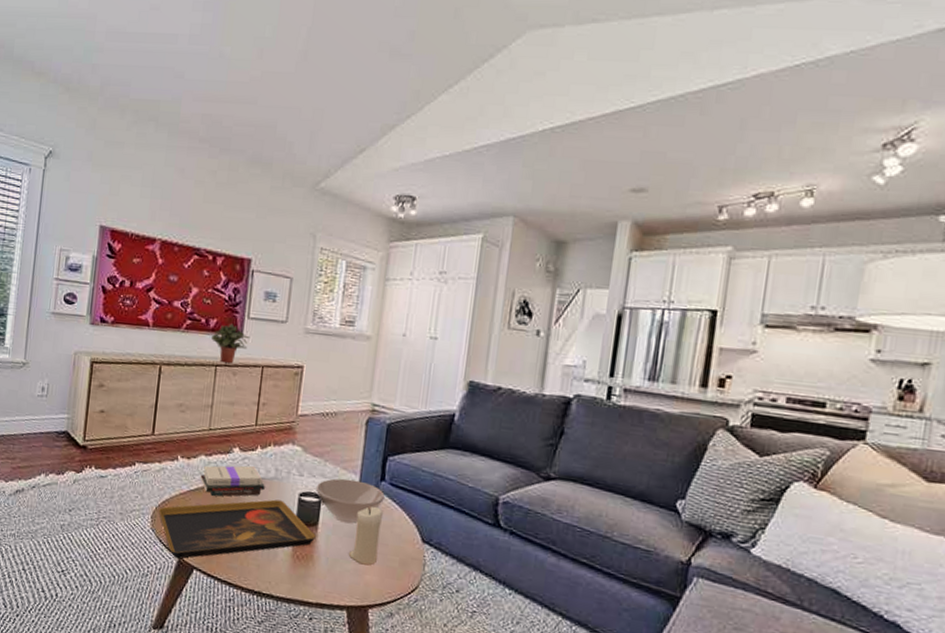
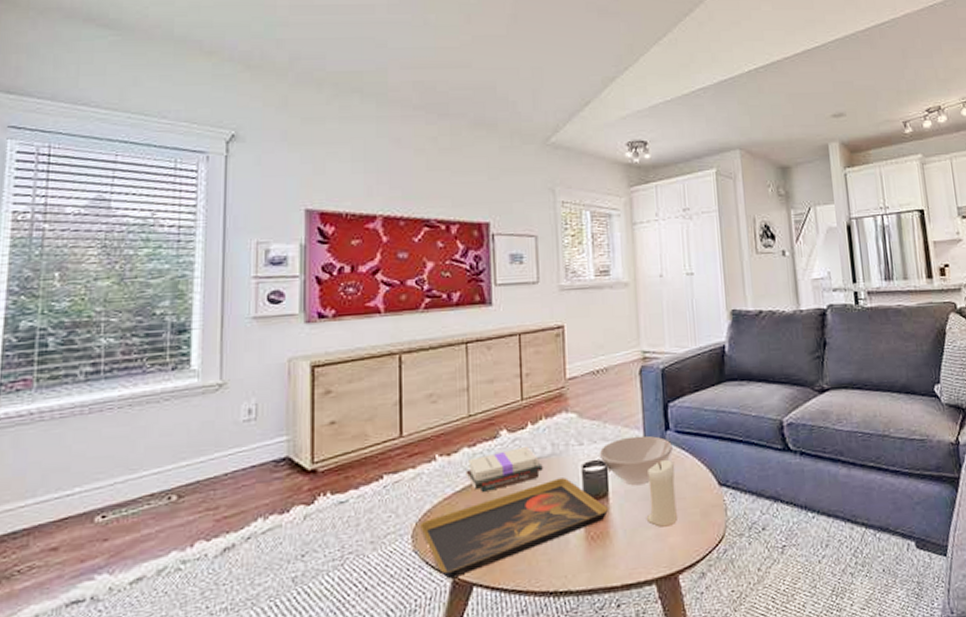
potted plant: present [212,324,250,364] -> none [457,294,501,339]

